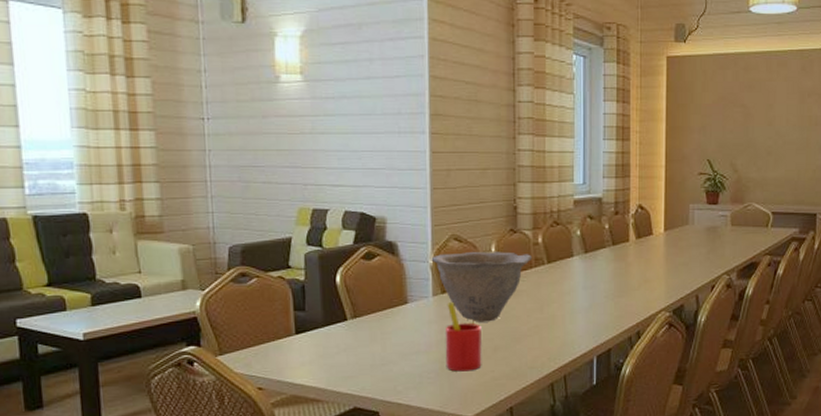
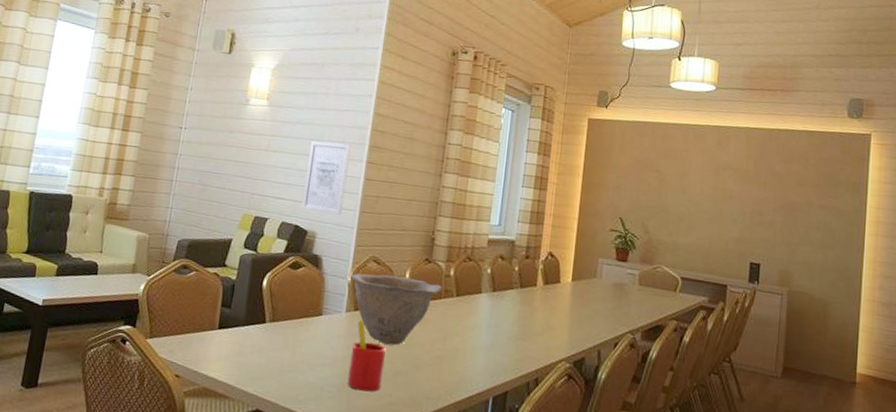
wall art: none [361,115,411,195] -> present [301,140,351,215]

